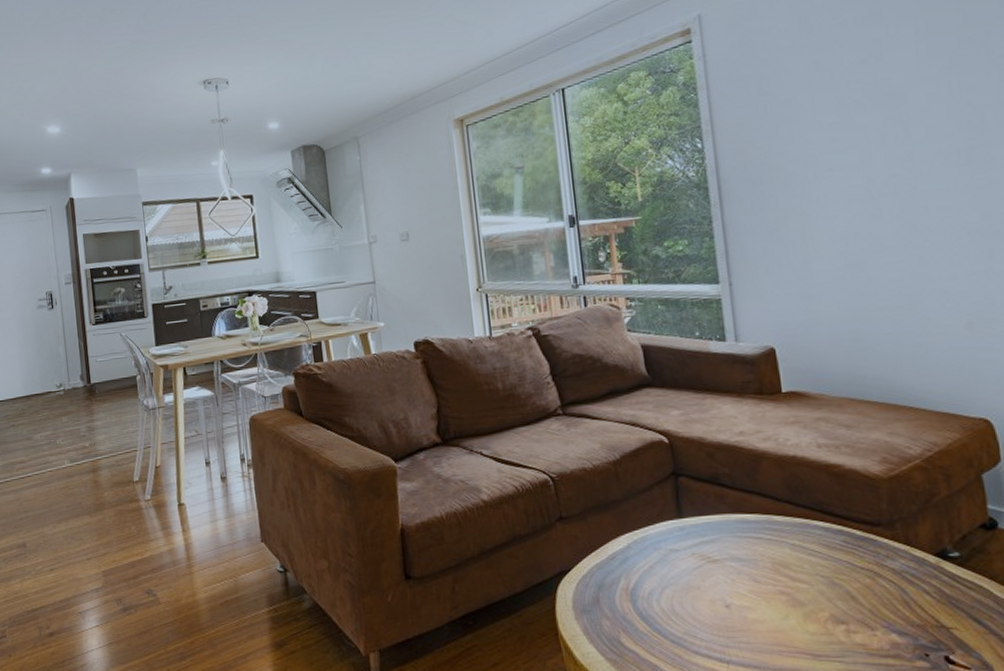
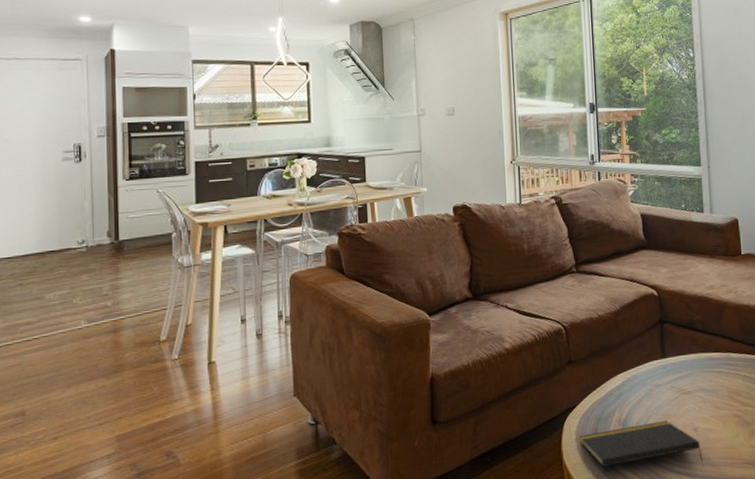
notepad: none [577,593,740,646] -> present [580,421,703,467]

